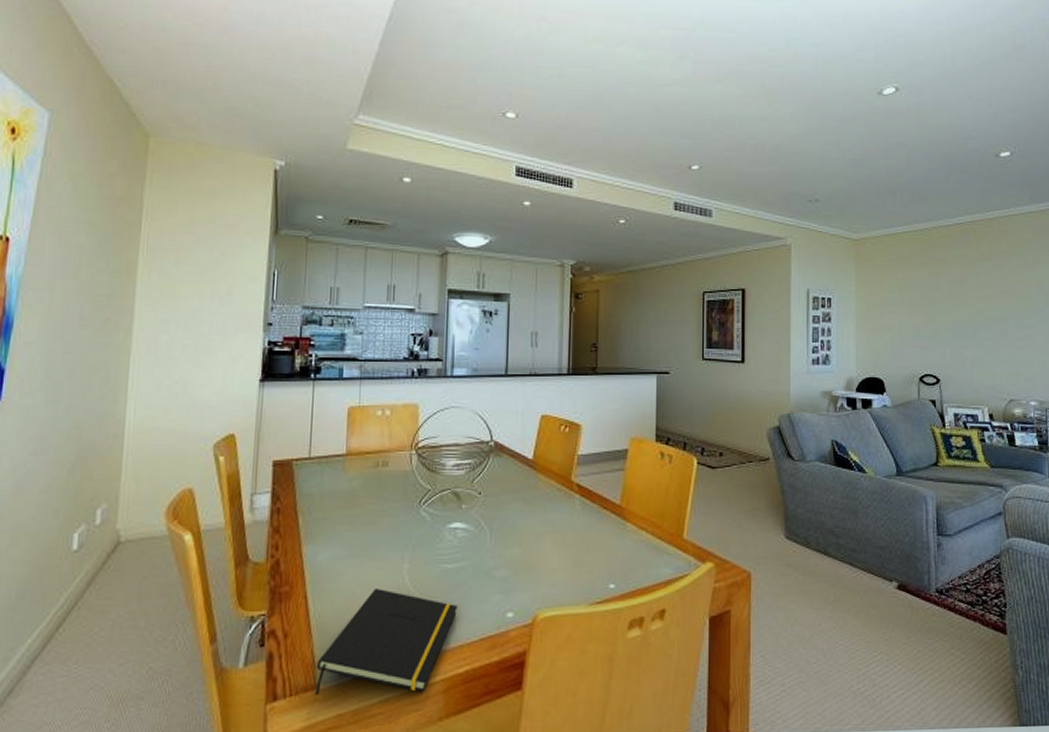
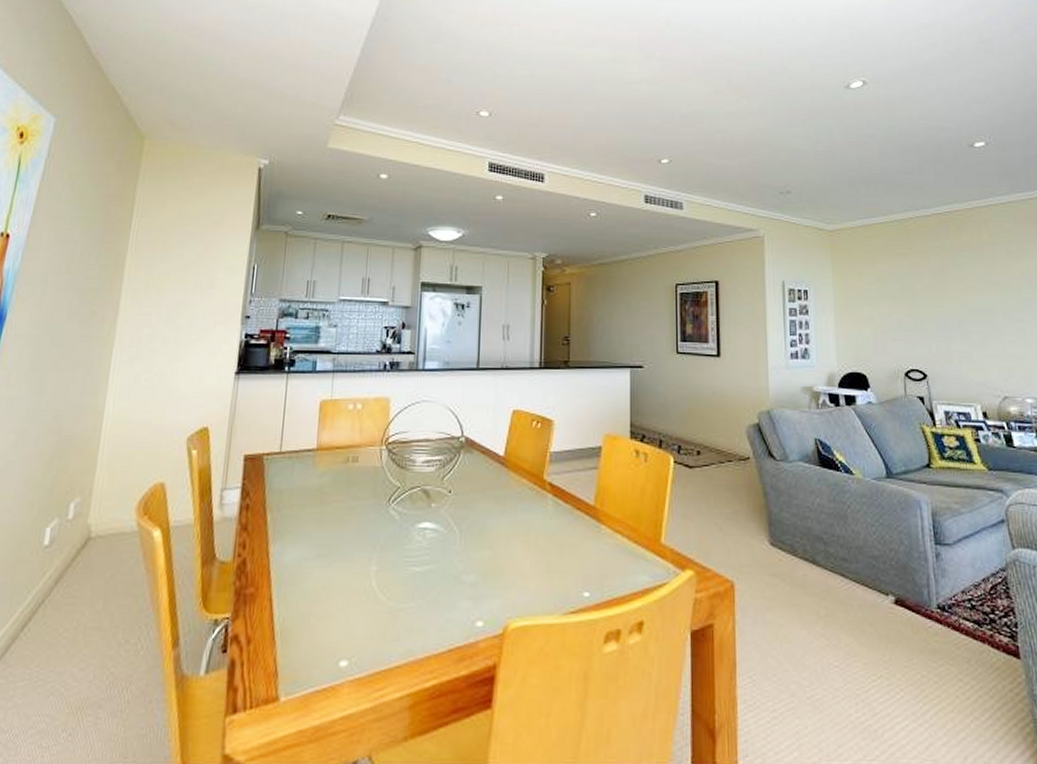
notepad: present [314,587,457,695] -> none [275,591,425,708]

